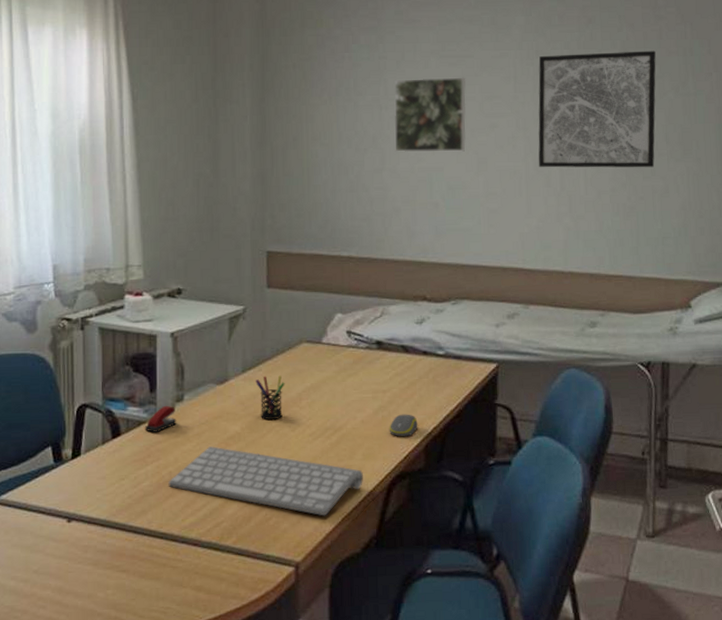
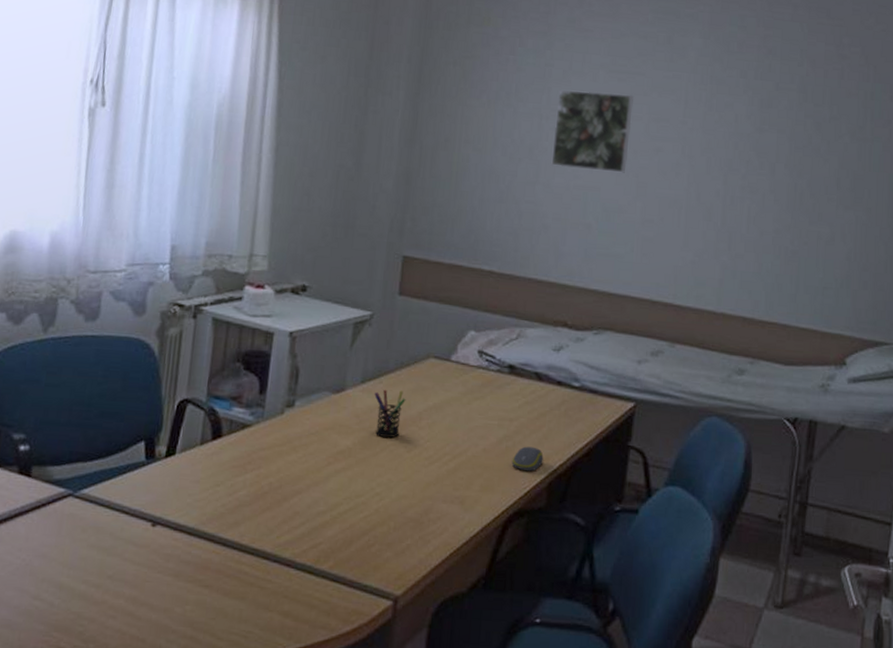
stapler: present [144,405,177,432] -> none [248,409,285,438]
computer keyboard: present [168,446,363,516] -> none [266,459,479,549]
wall art: present [538,50,656,168] -> none [700,82,835,213]

